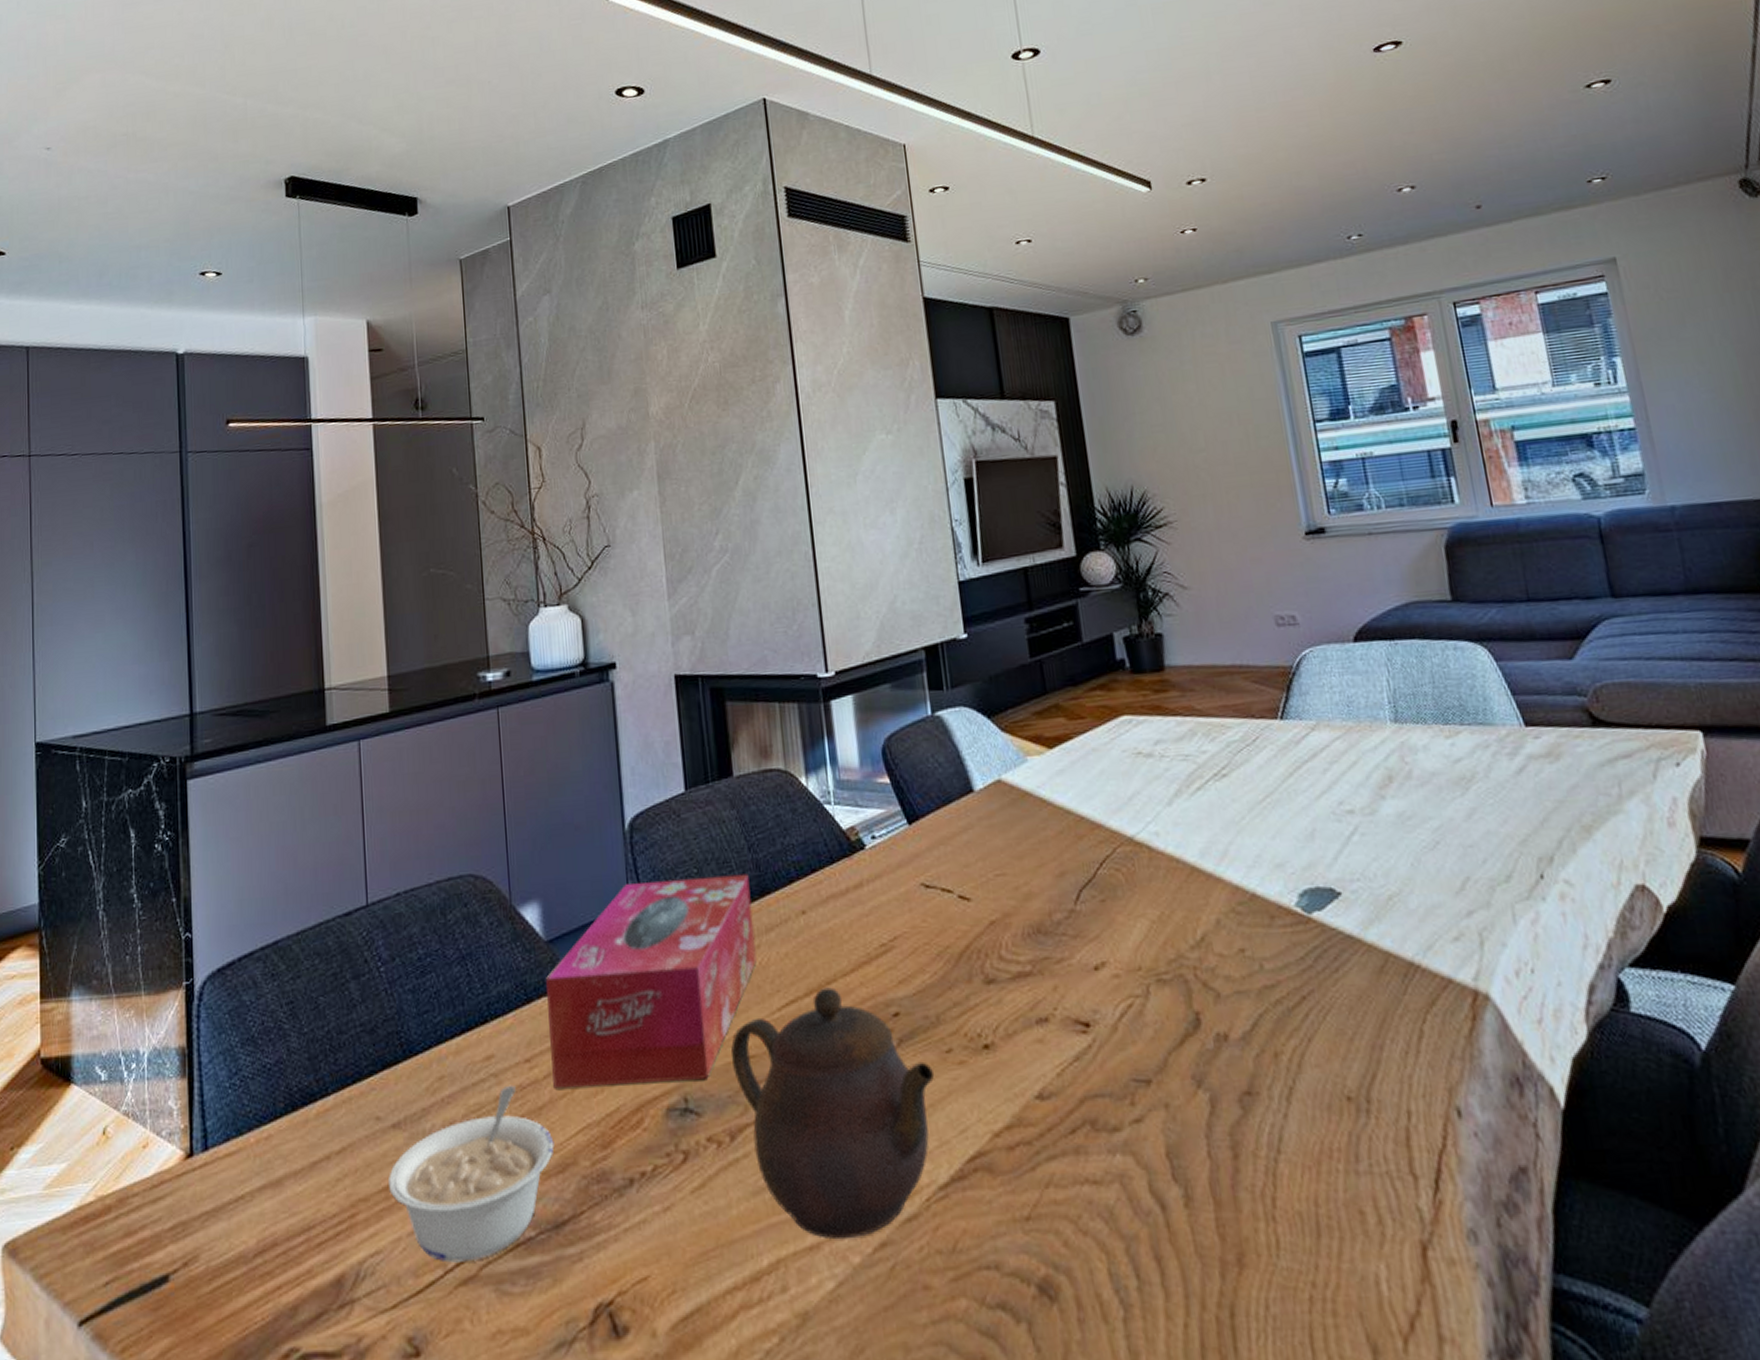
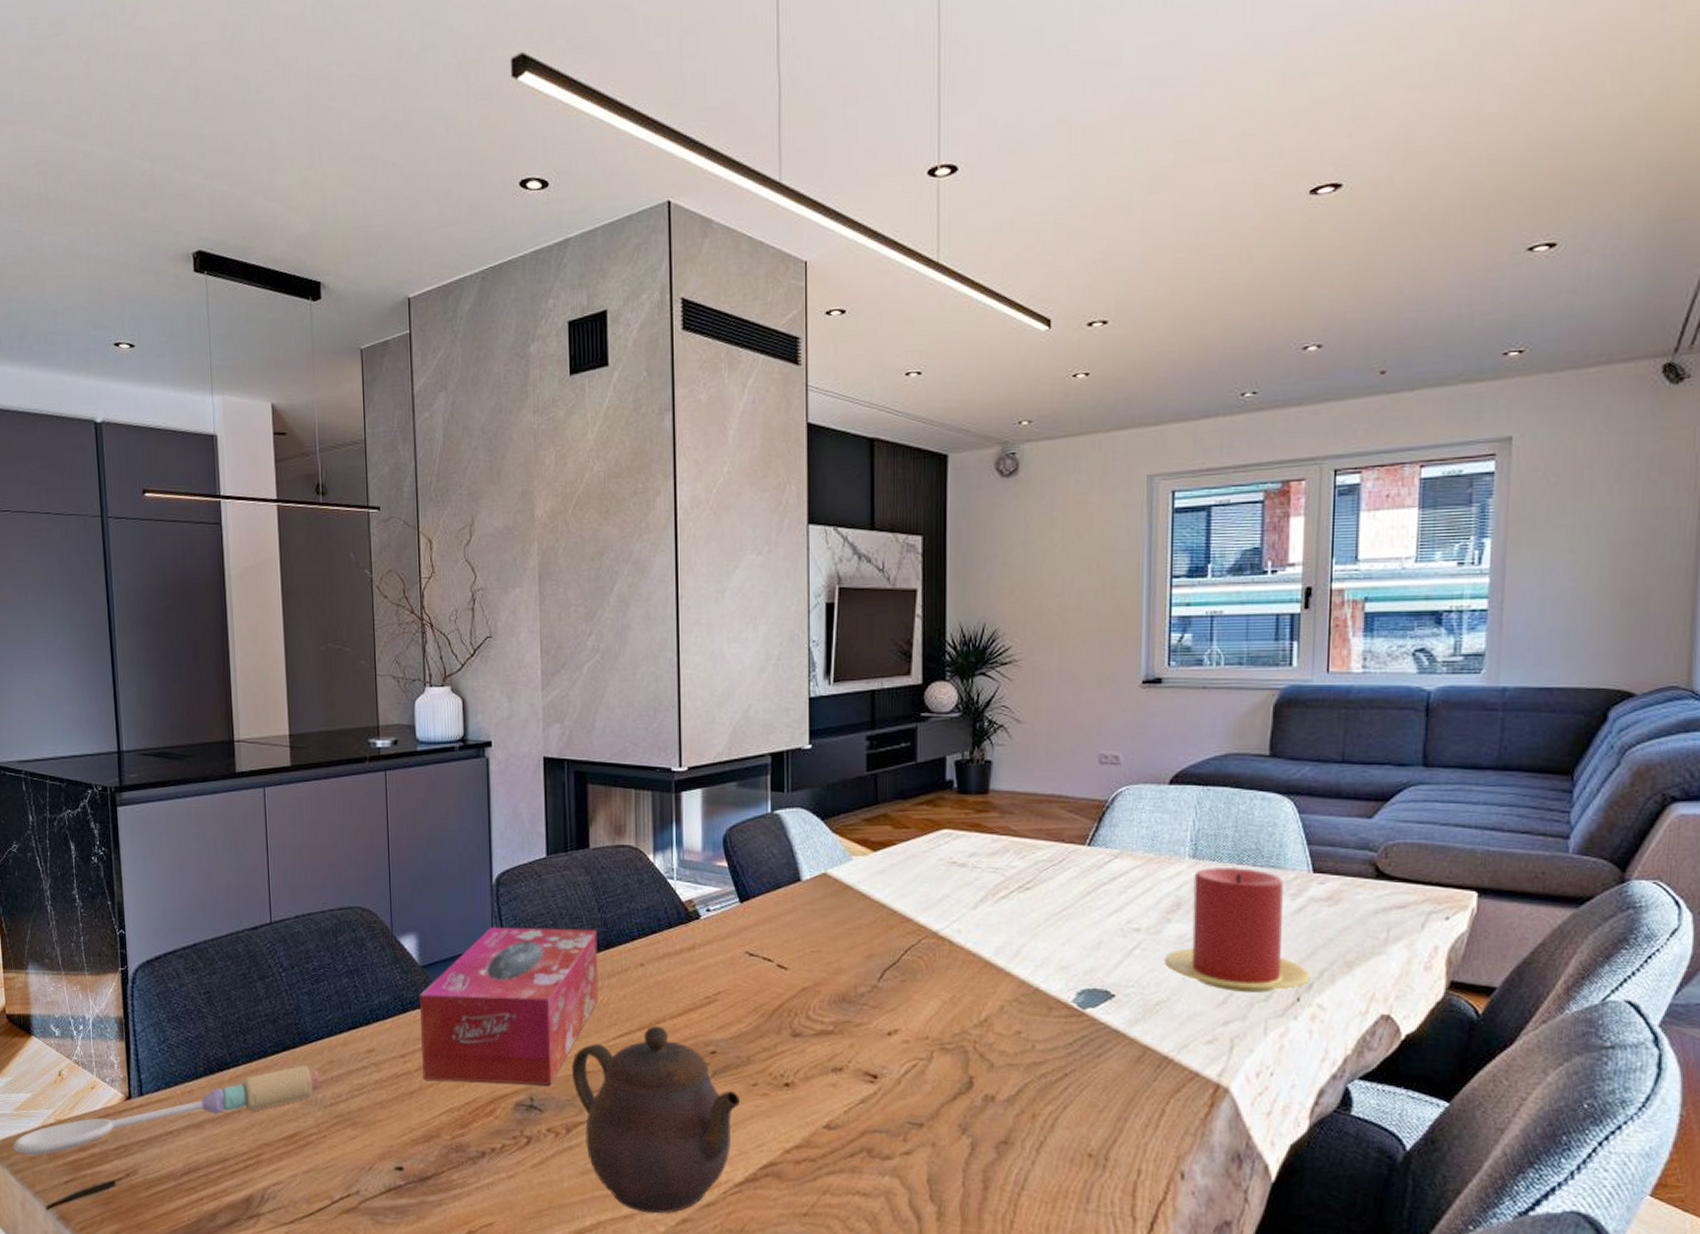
spoon: none [39,1085,428,1250] -> present [13,1065,320,1155]
legume: present [389,1085,554,1263] -> none [288,1073,422,1197]
candle: none [1387,728,1551,875] -> present [1164,867,1311,993]

